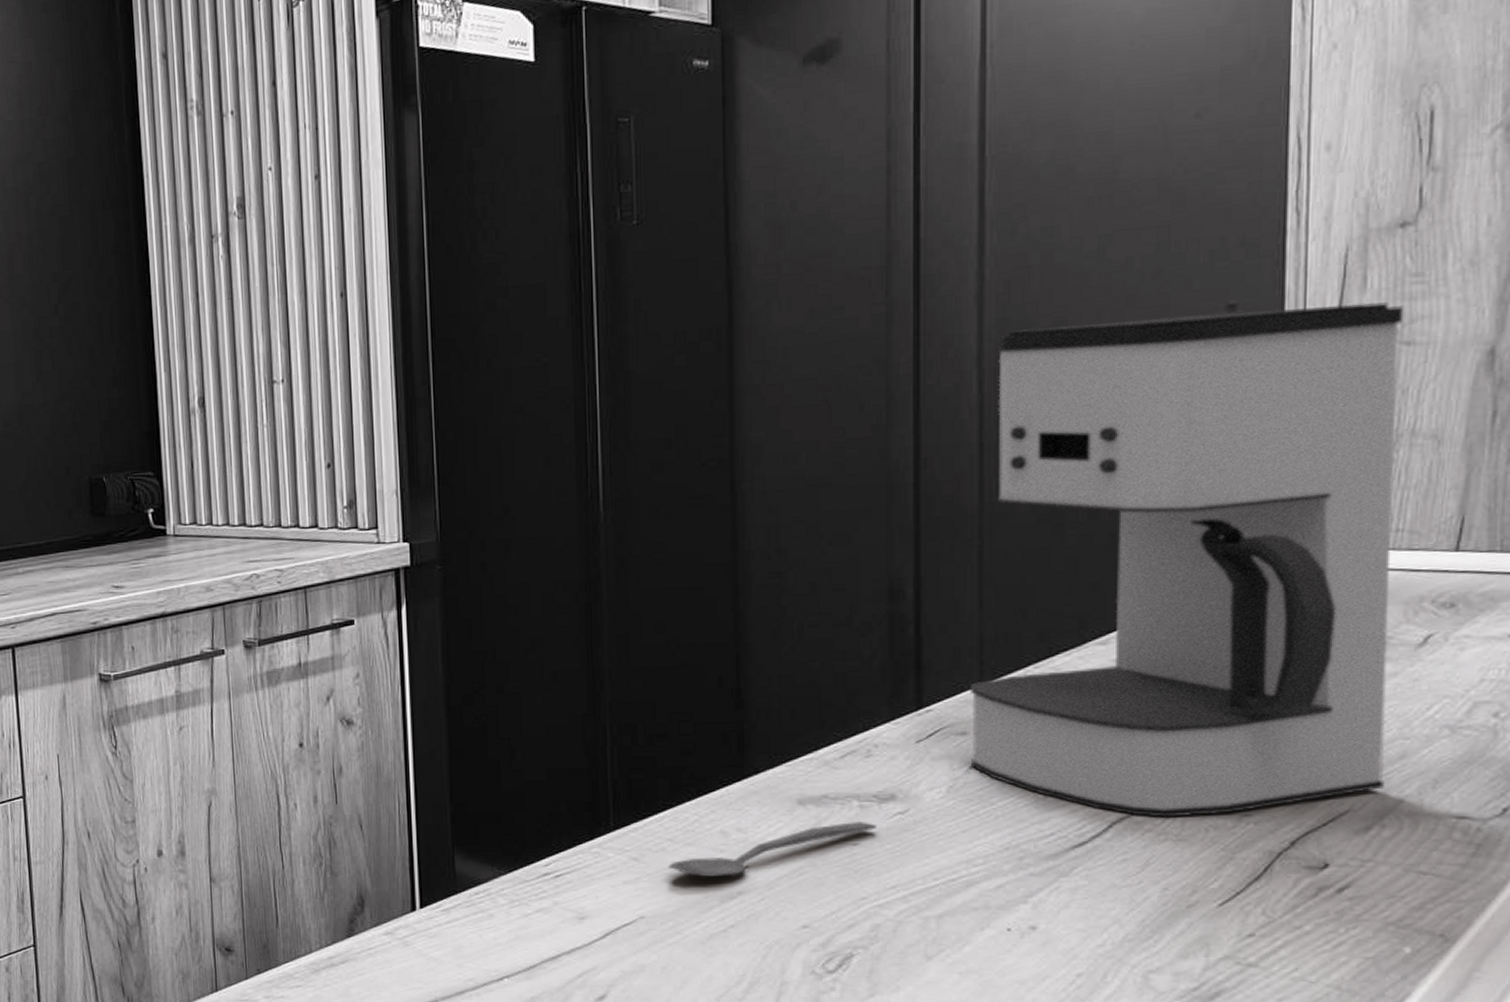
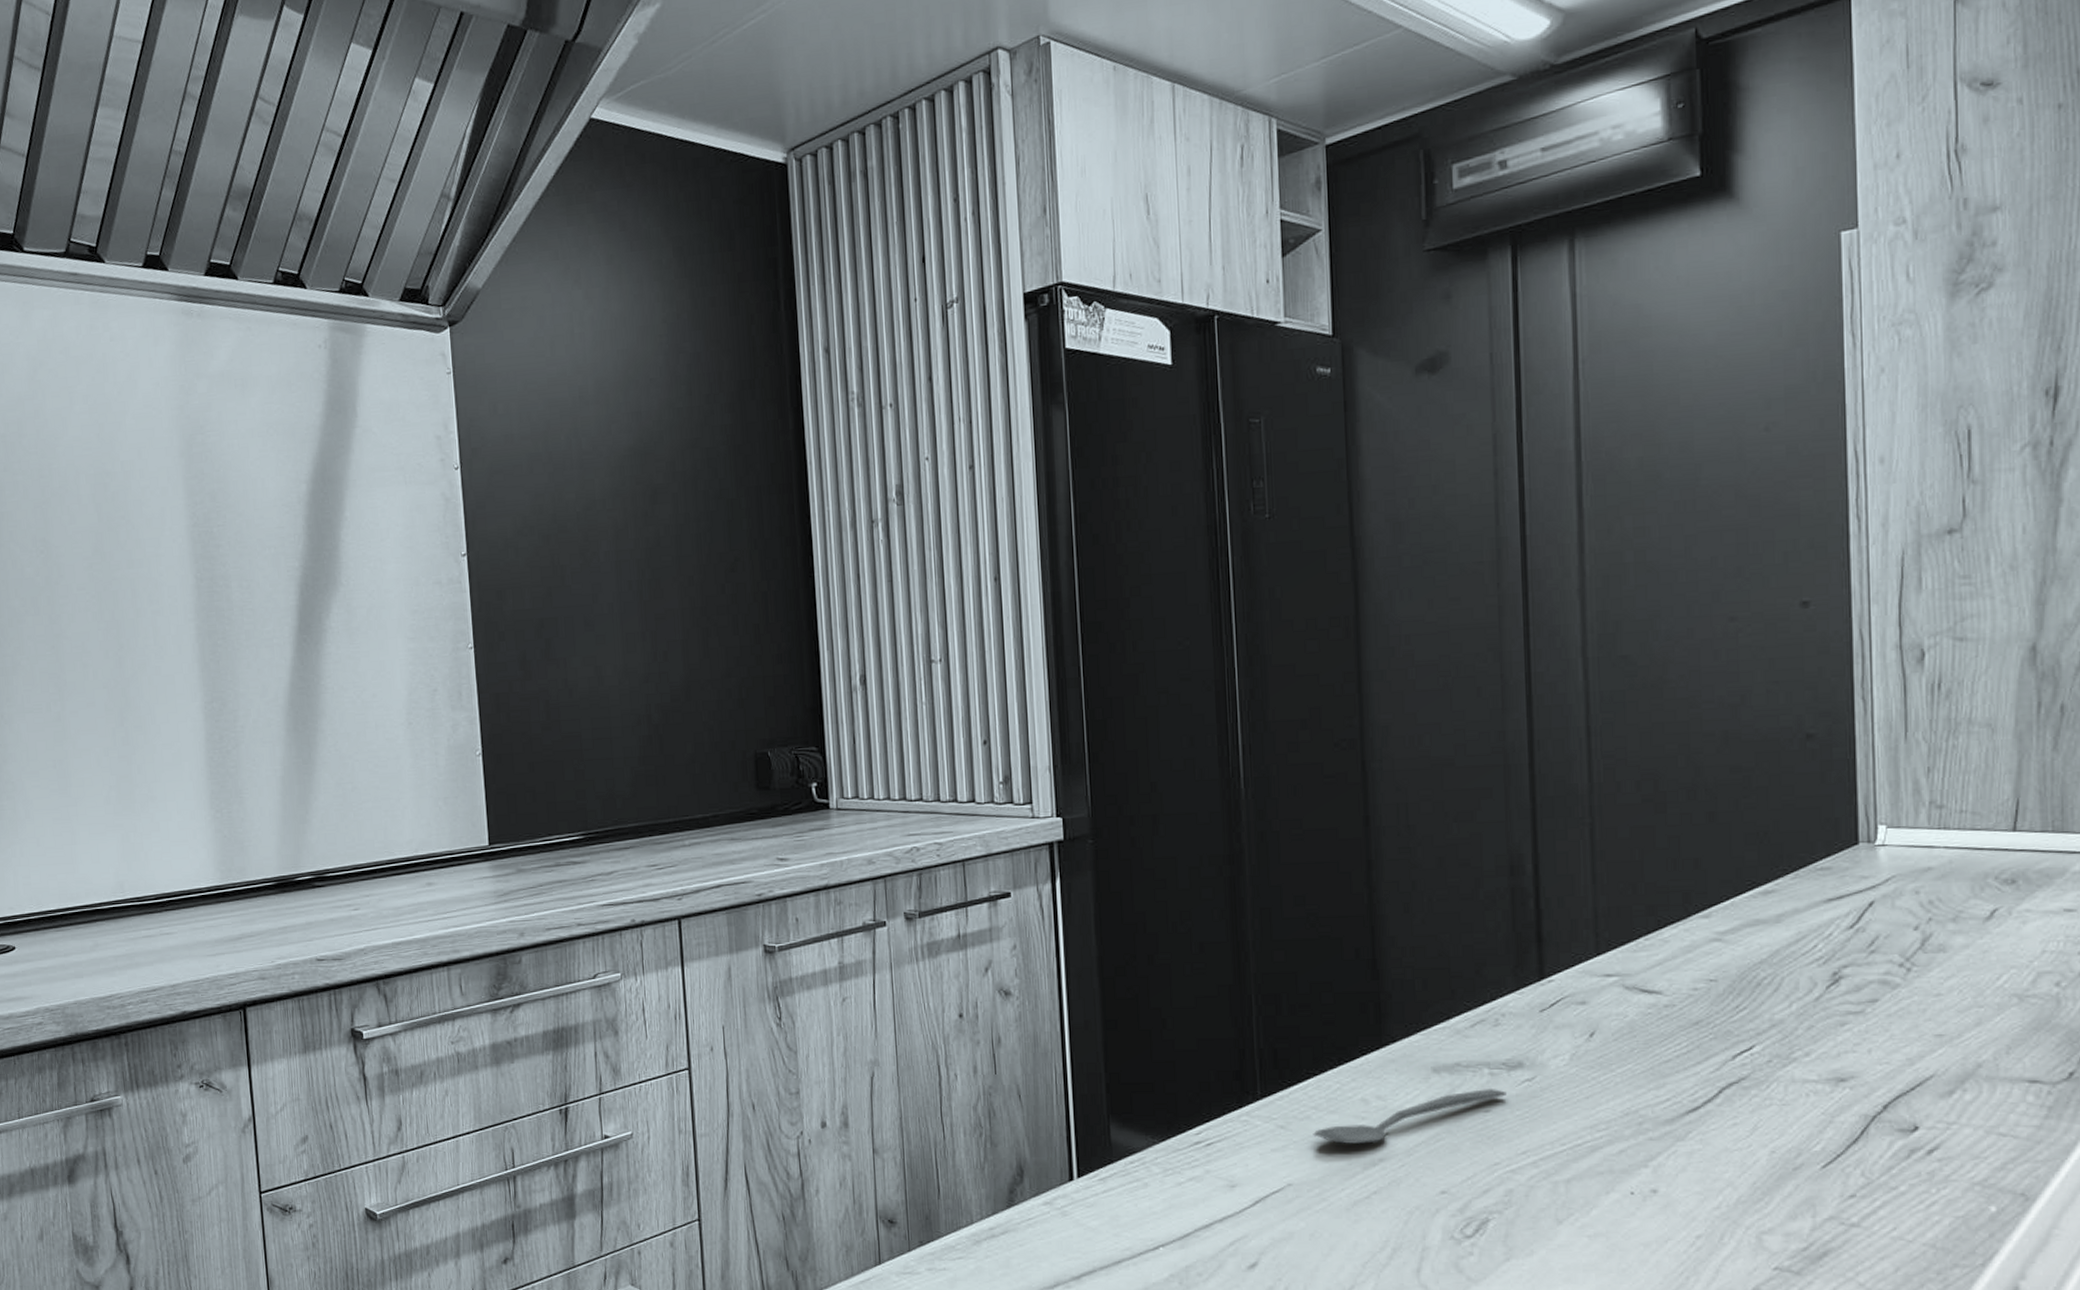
coffee maker: present [970,302,1405,818] -> none [1587,601,1963,1083]

